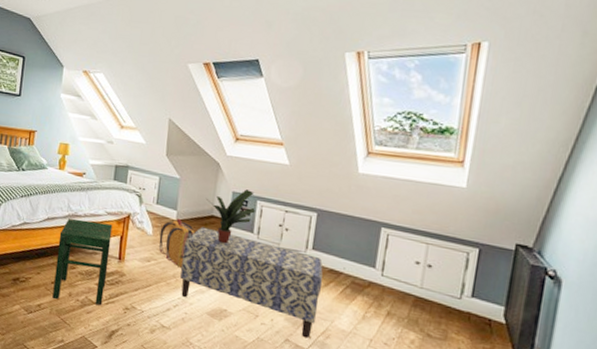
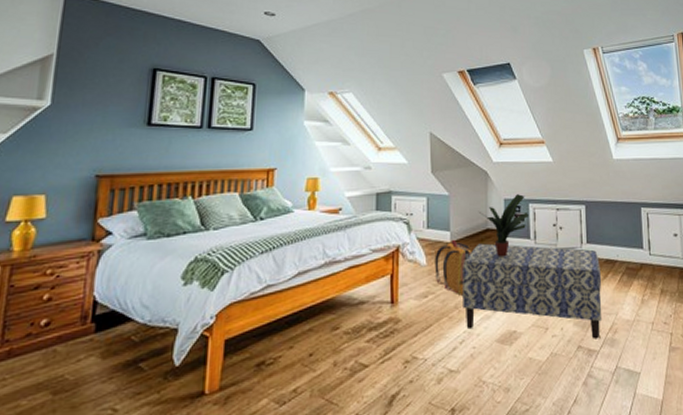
stool: present [52,218,113,306] -> none [312,263,380,377]

